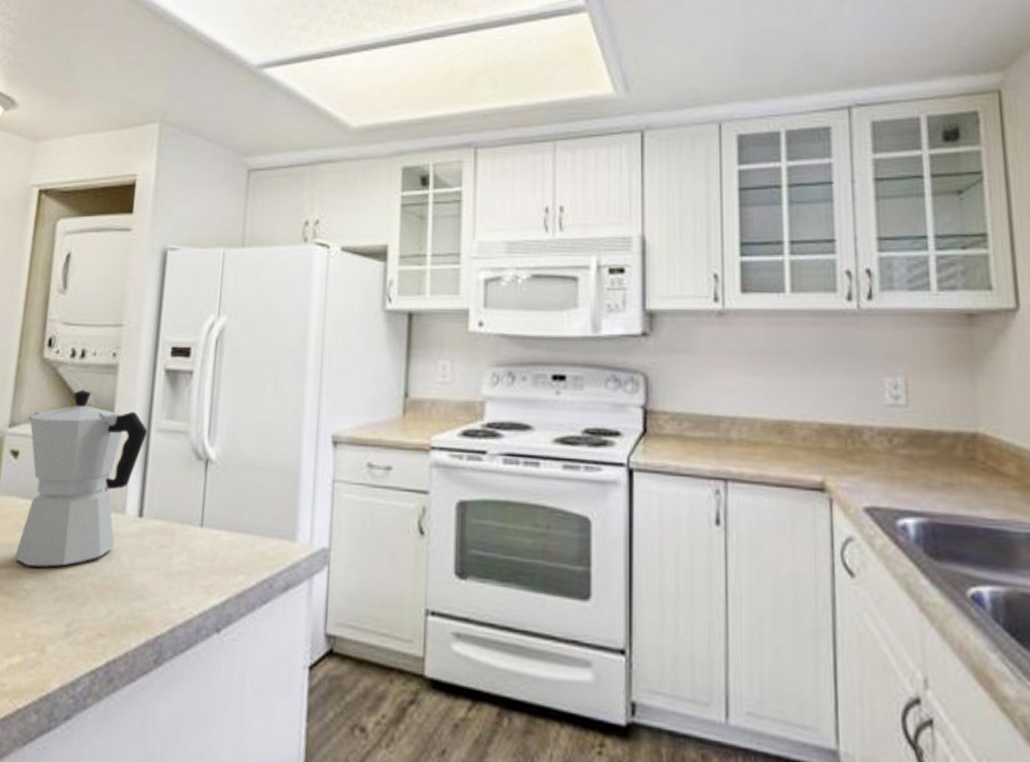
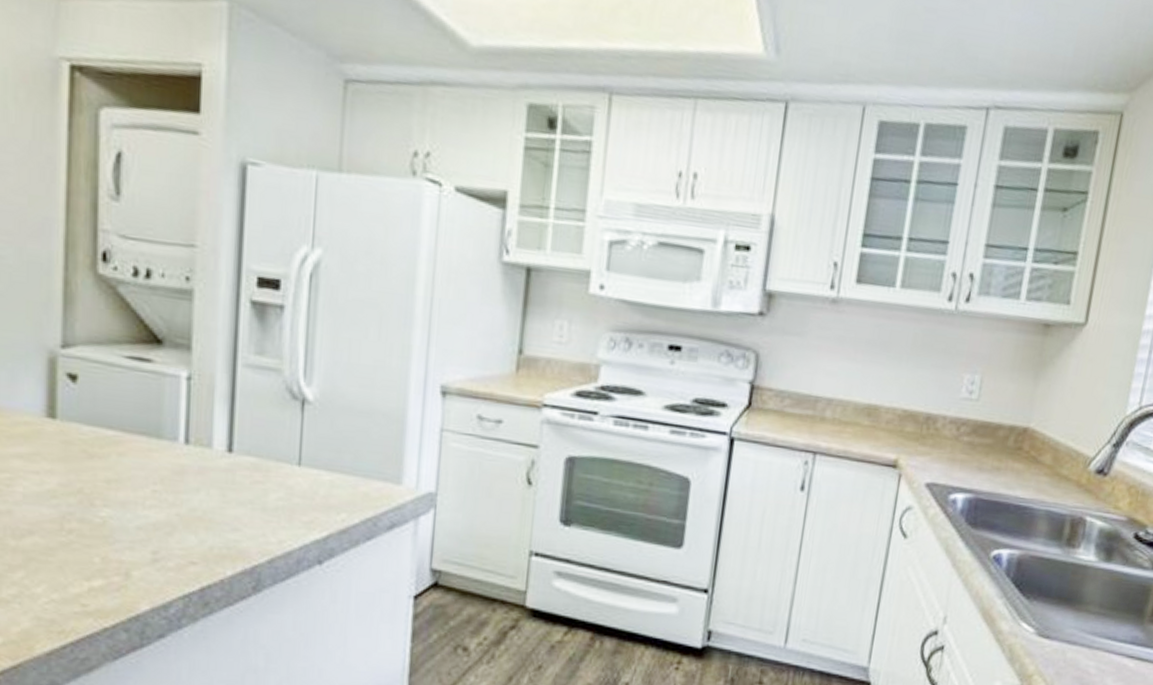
moka pot: present [14,390,148,567] -> none [84,314,234,497]

